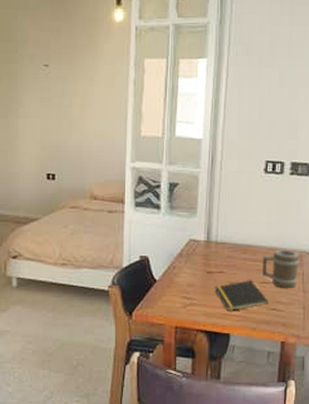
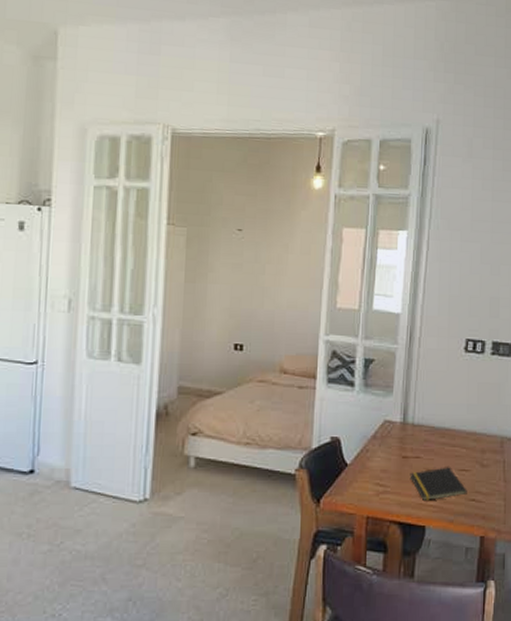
barrel: present [263,249,300,289] -> none [461,434,501,478]

